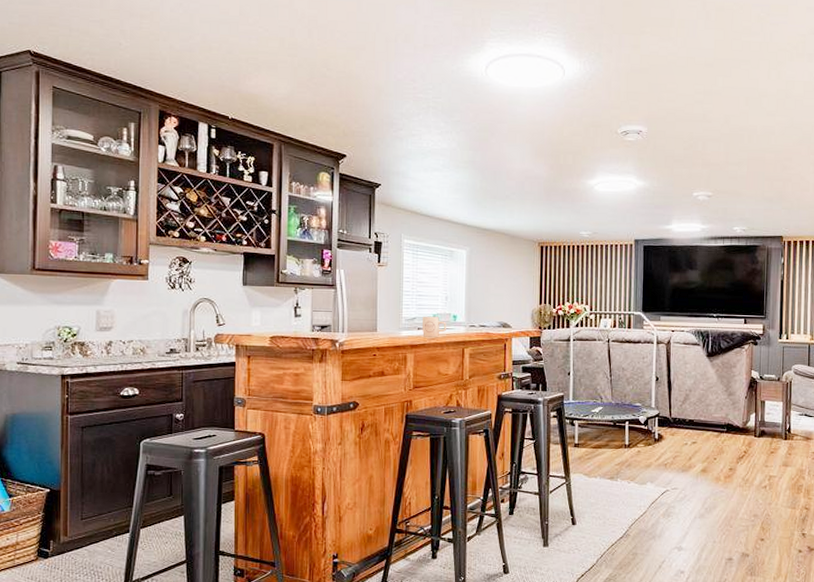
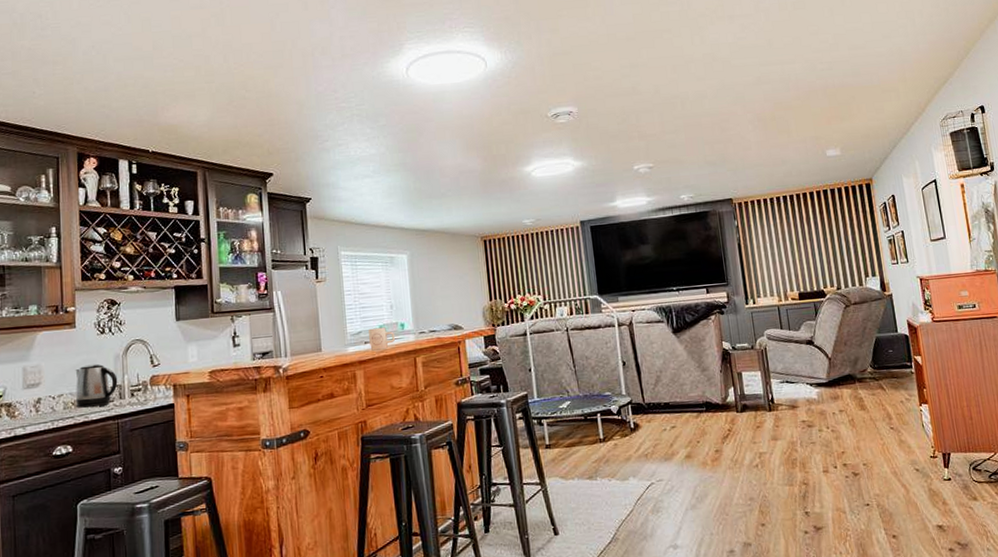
kettle: none [144,316,185,357] -> present [75,363,118,409]

